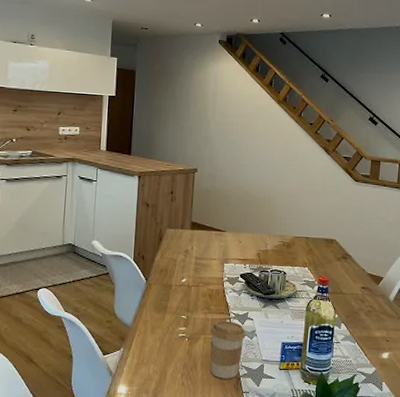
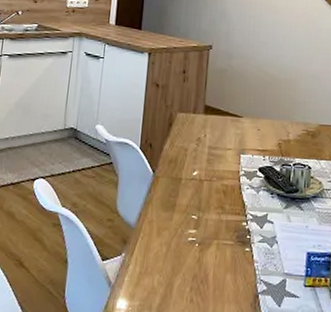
coffee cup: present [210,321,246,379] -> none [223,223,265,296]

